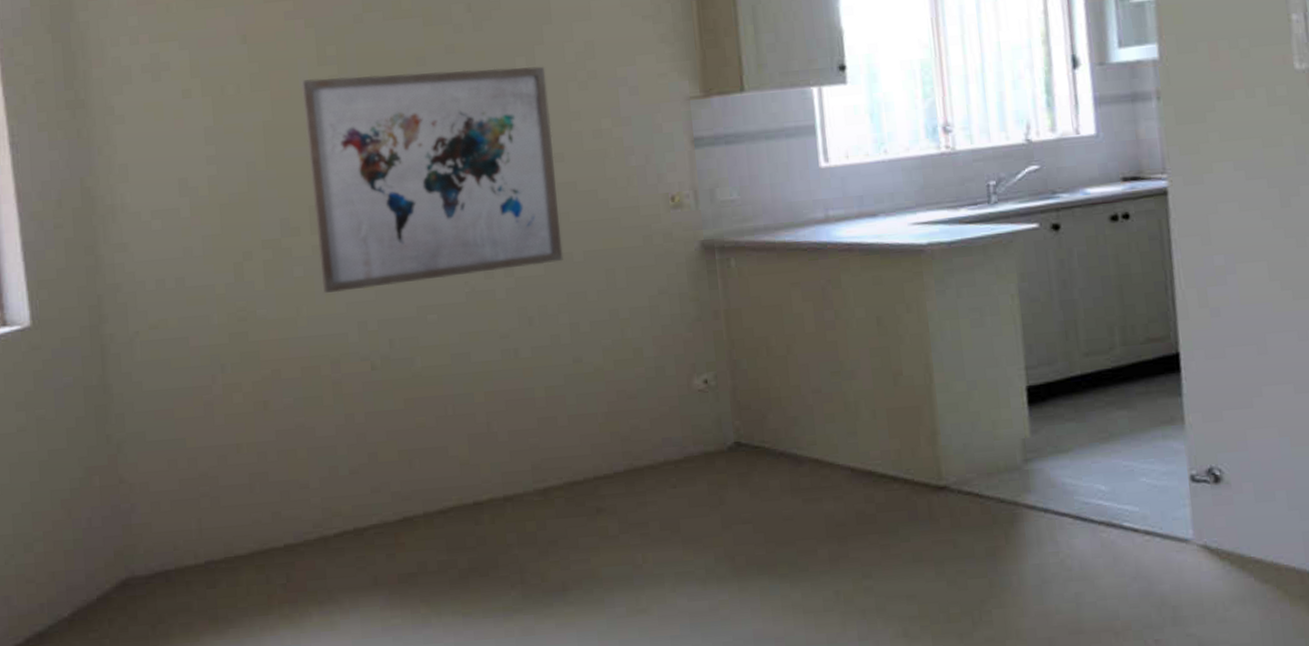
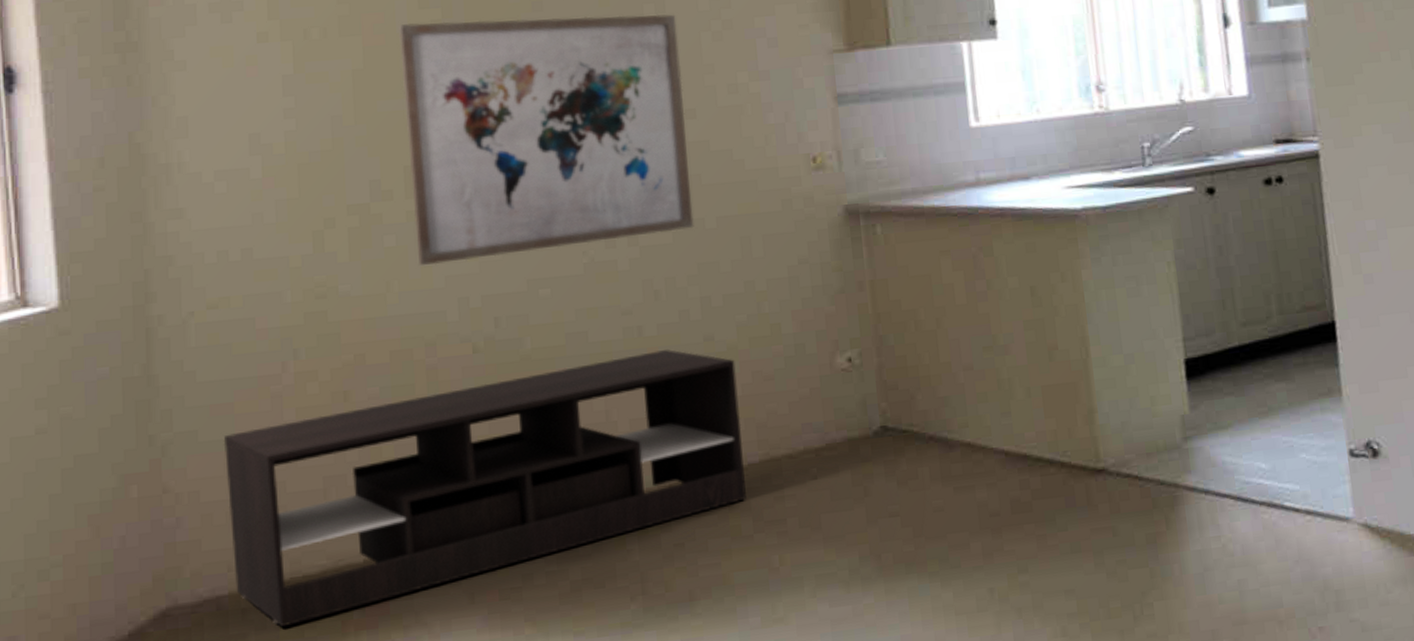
media console: none [166,369,612,599] -> present [223,348,746,628]

